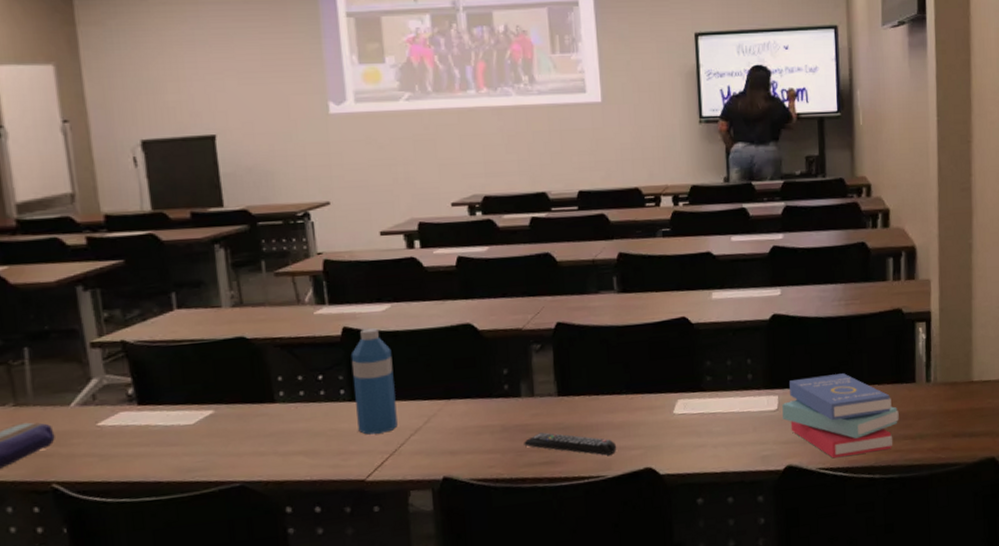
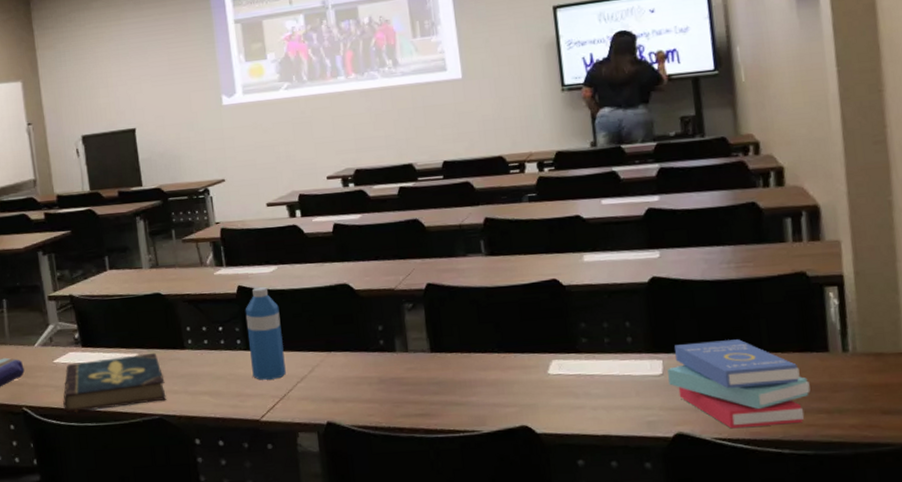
book: none [110,408,250,487] -> present [63,352,167,413]
remote control: present [524,432,617,456] -> none [400,386,491,411]

